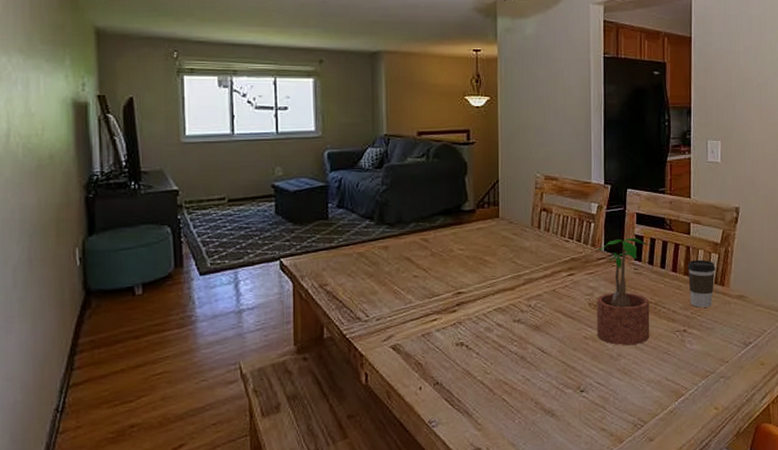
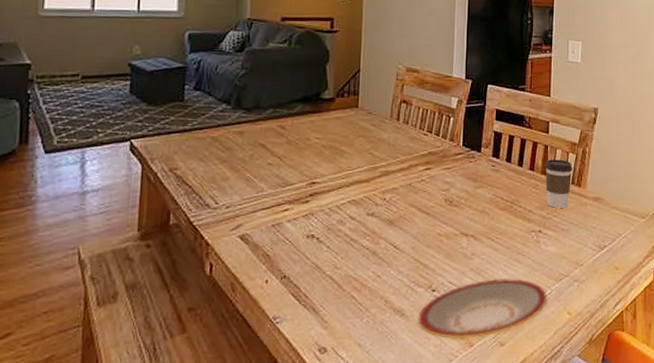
plate: none [567,377,694,437] -> present [417,278,547,340]
potted plant: present [594,238,652,346] -> none [451,134,511,245]

